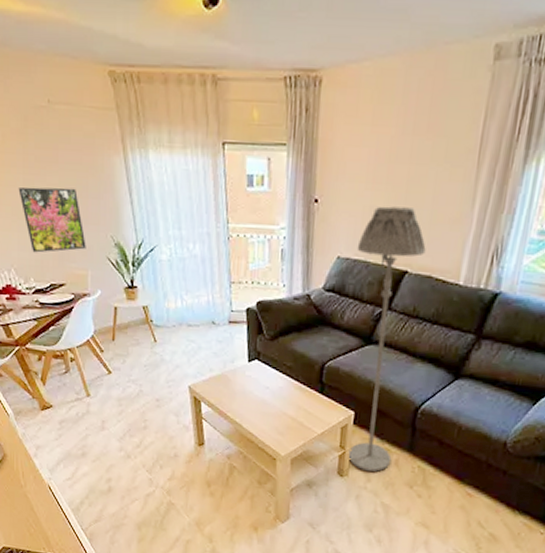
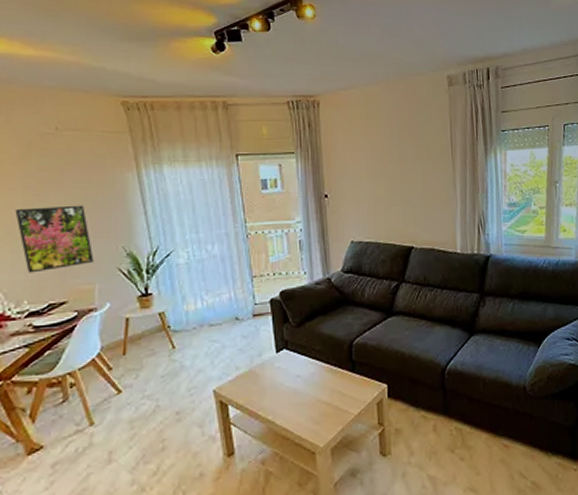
floor lamp: present [348,206,426,472] -> none [367,195,430,444]

